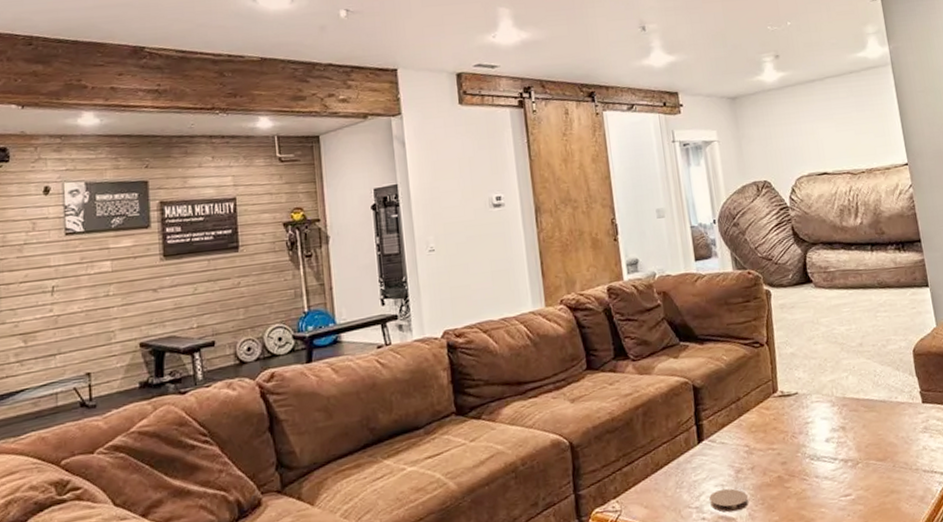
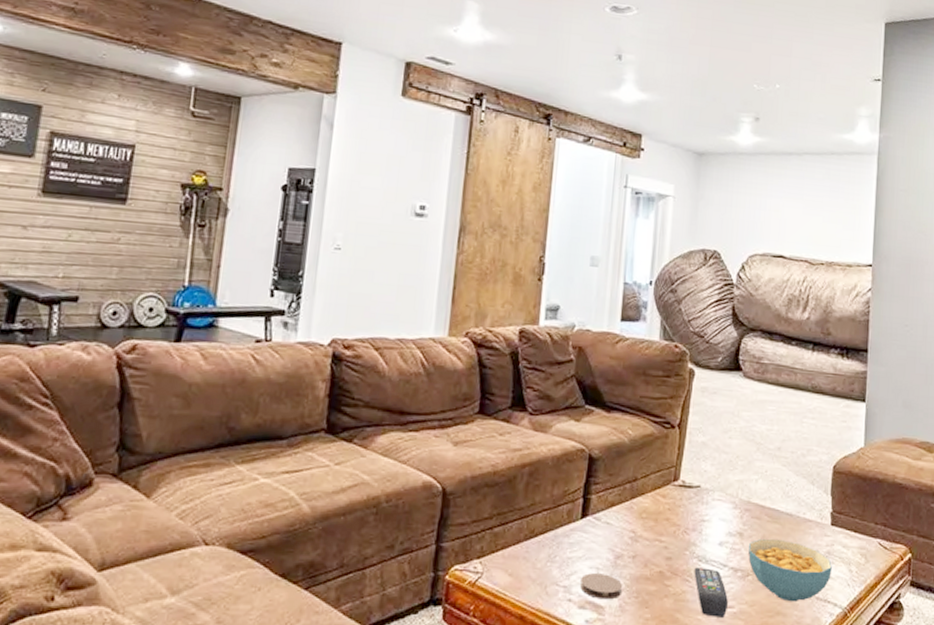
remote control: none [808,464,846,508] -> present [694,567,728,618]
cereal bowl: none [853,425,933,480] -> present [748,538,832,602]

